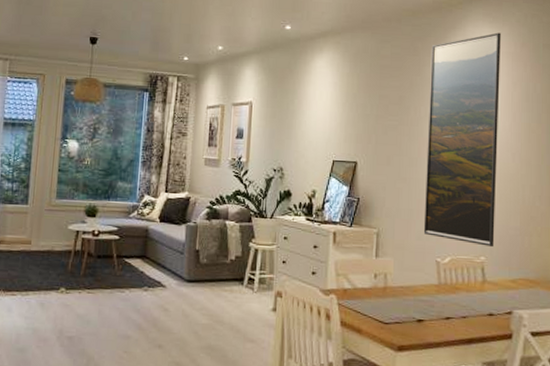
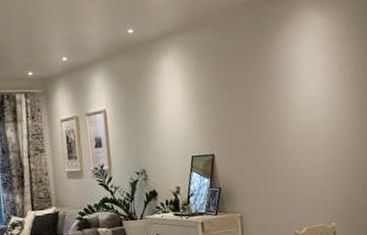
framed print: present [423,32,501,246] -> none [269,17,342,213]

